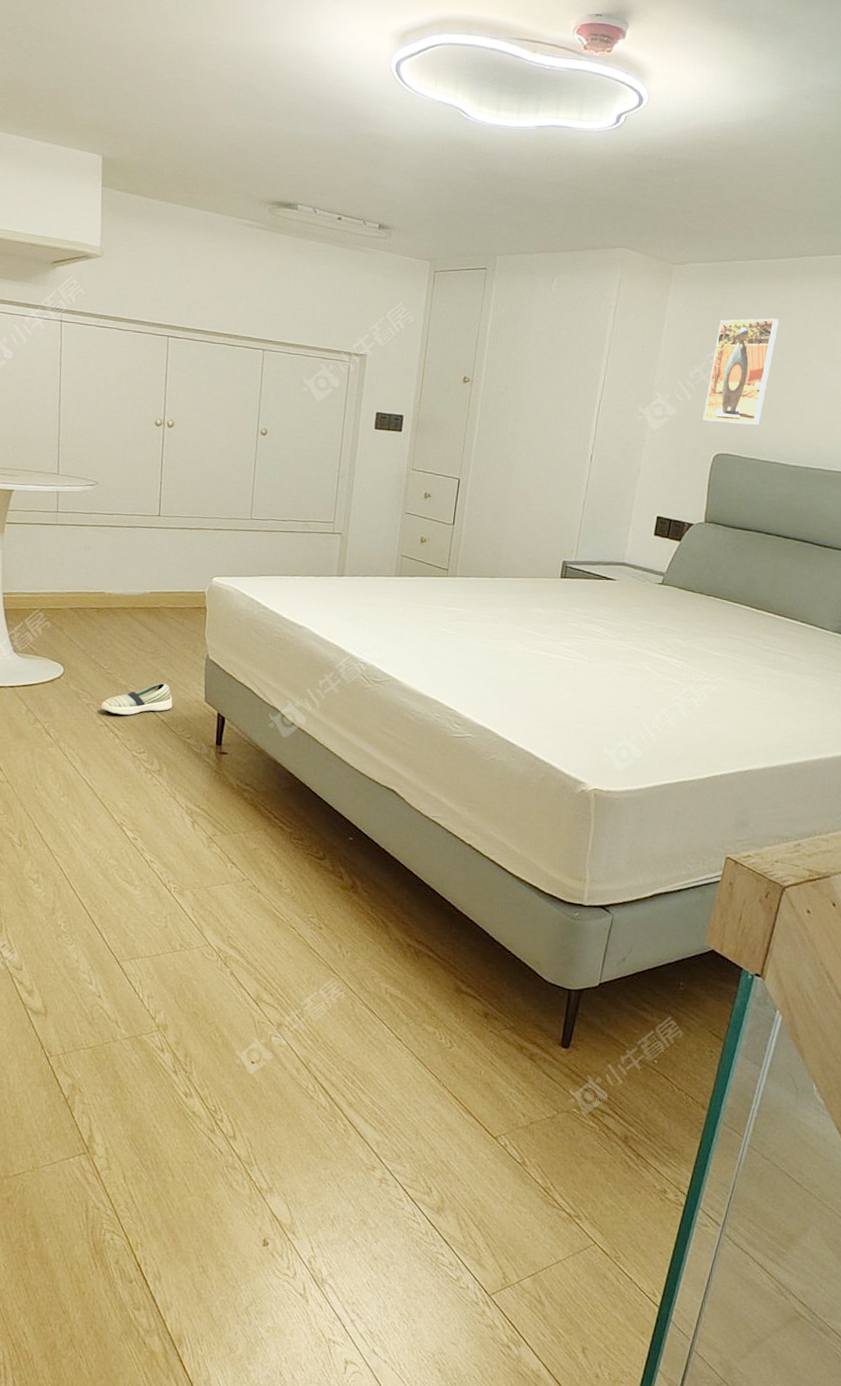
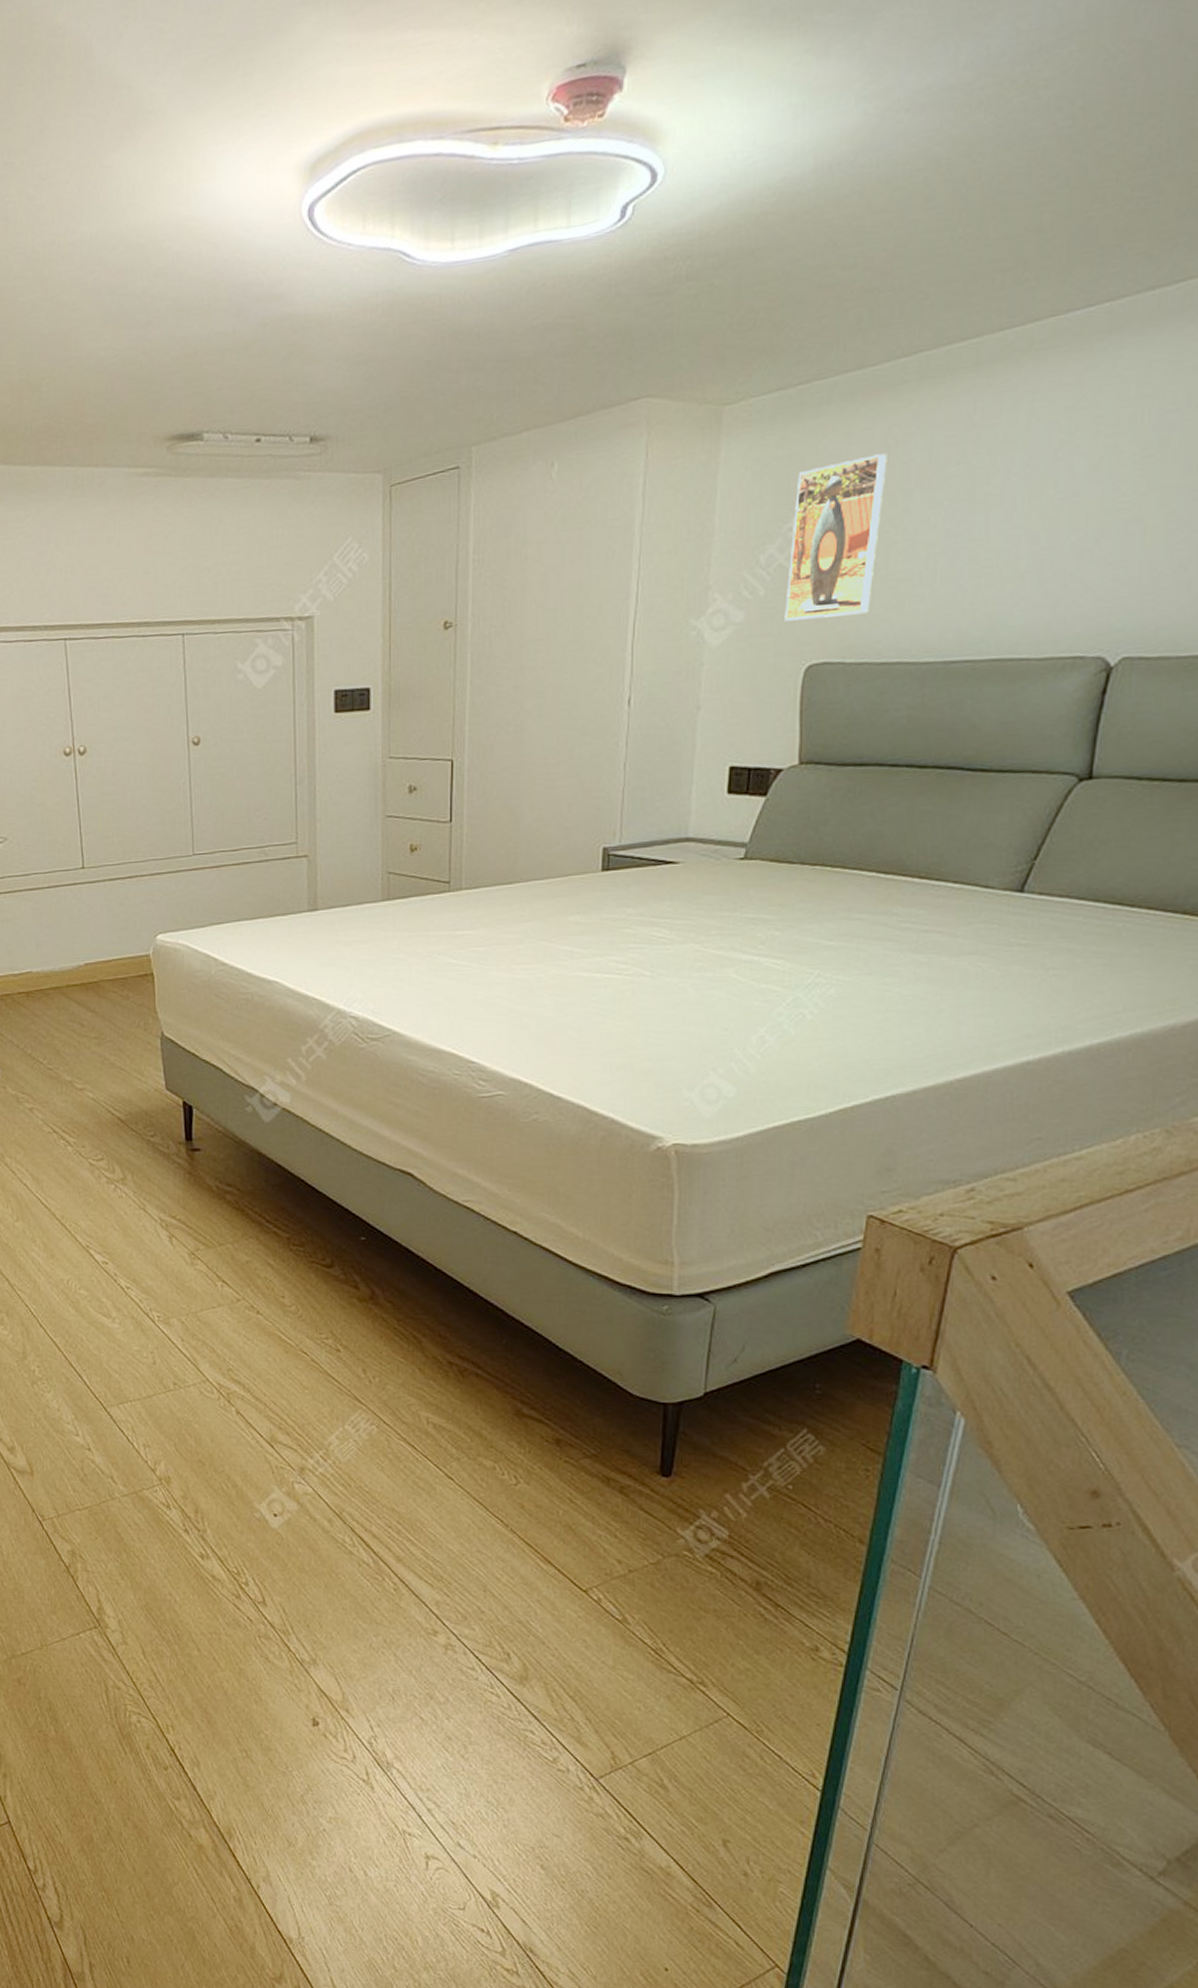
shoe: present [101,683,173,715] -> none [46,1073,129,1118]

